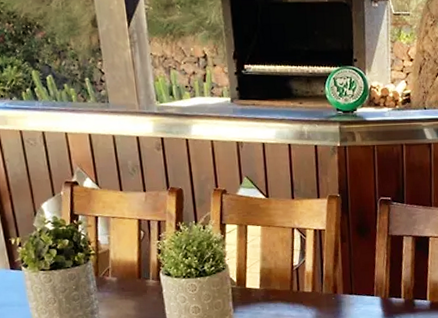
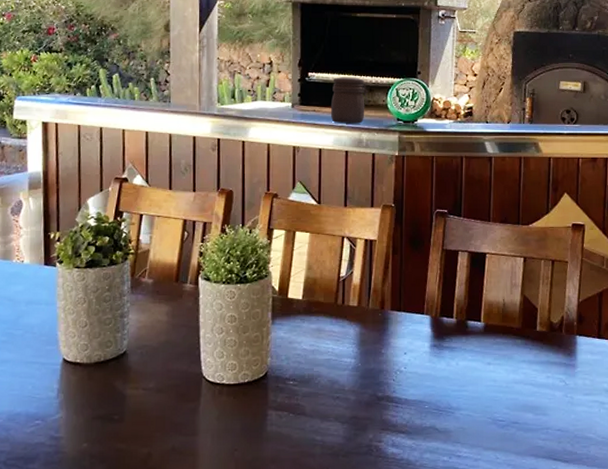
jar: none [269,68,307,117] -> present [330,77,369,124]

